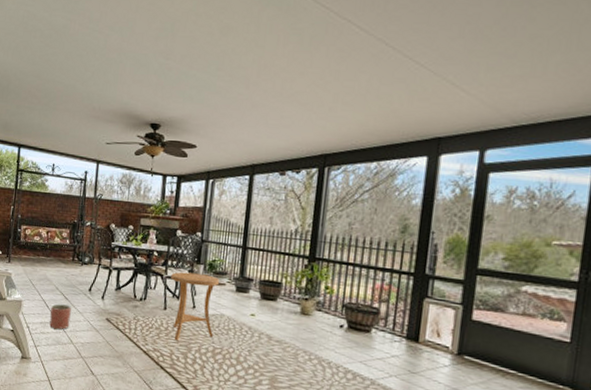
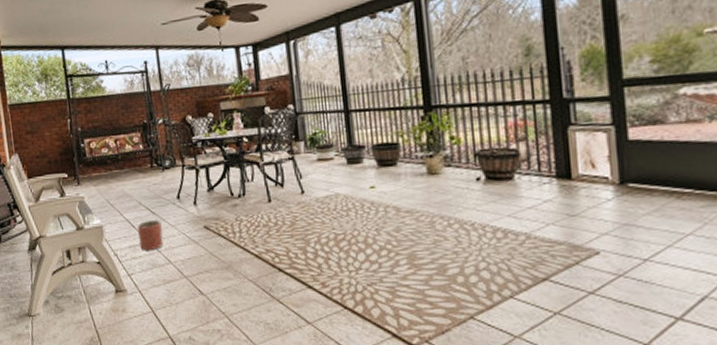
side table: present [171,272,219,341] -> none [268,151,332,236]

